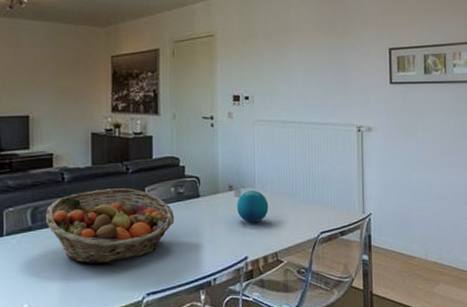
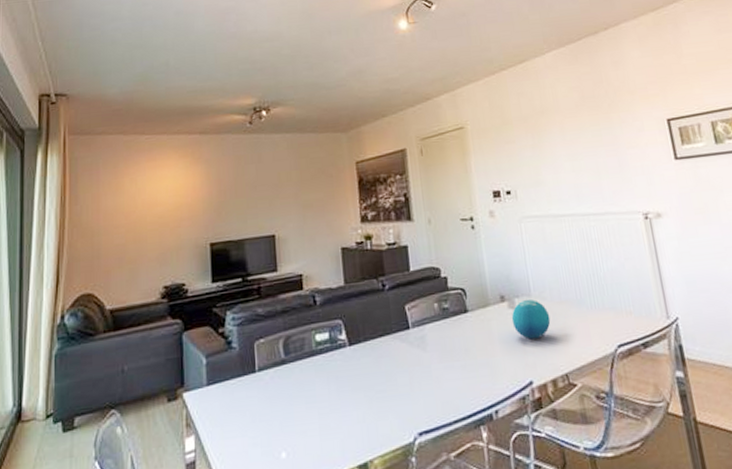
fruit basket: present [46,188,174,264] -> none [299,307,442,400]

